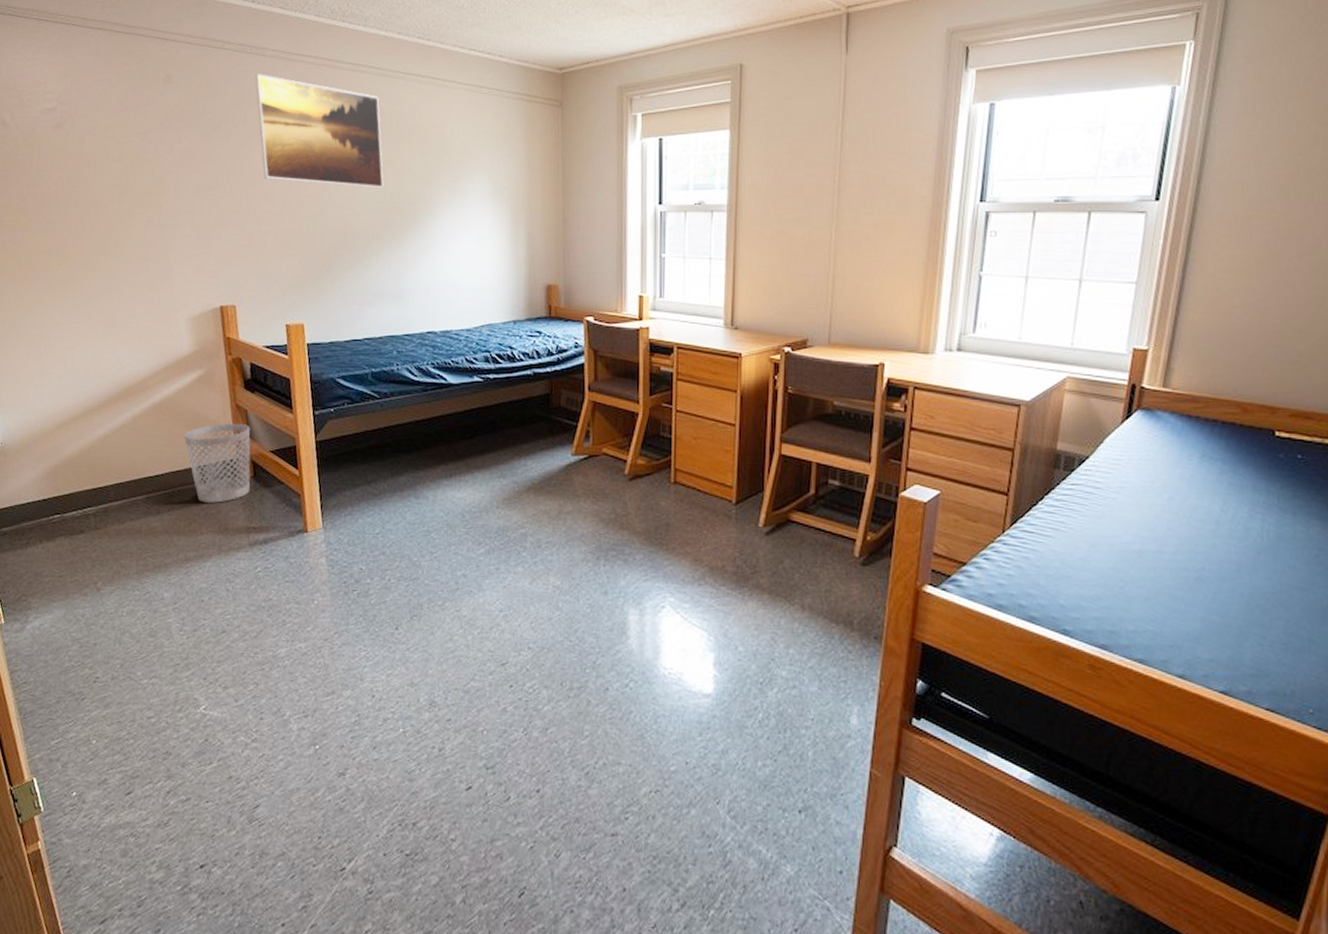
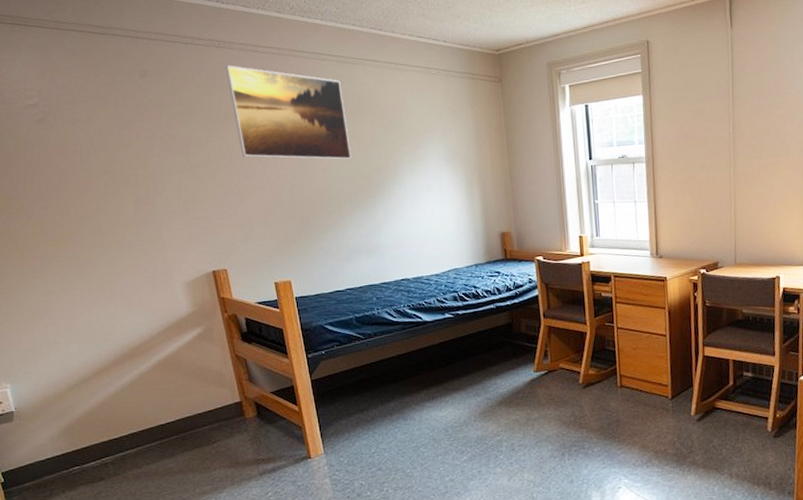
wastebasket: present [183,423,251,503] -> none [190,371,256,442]

